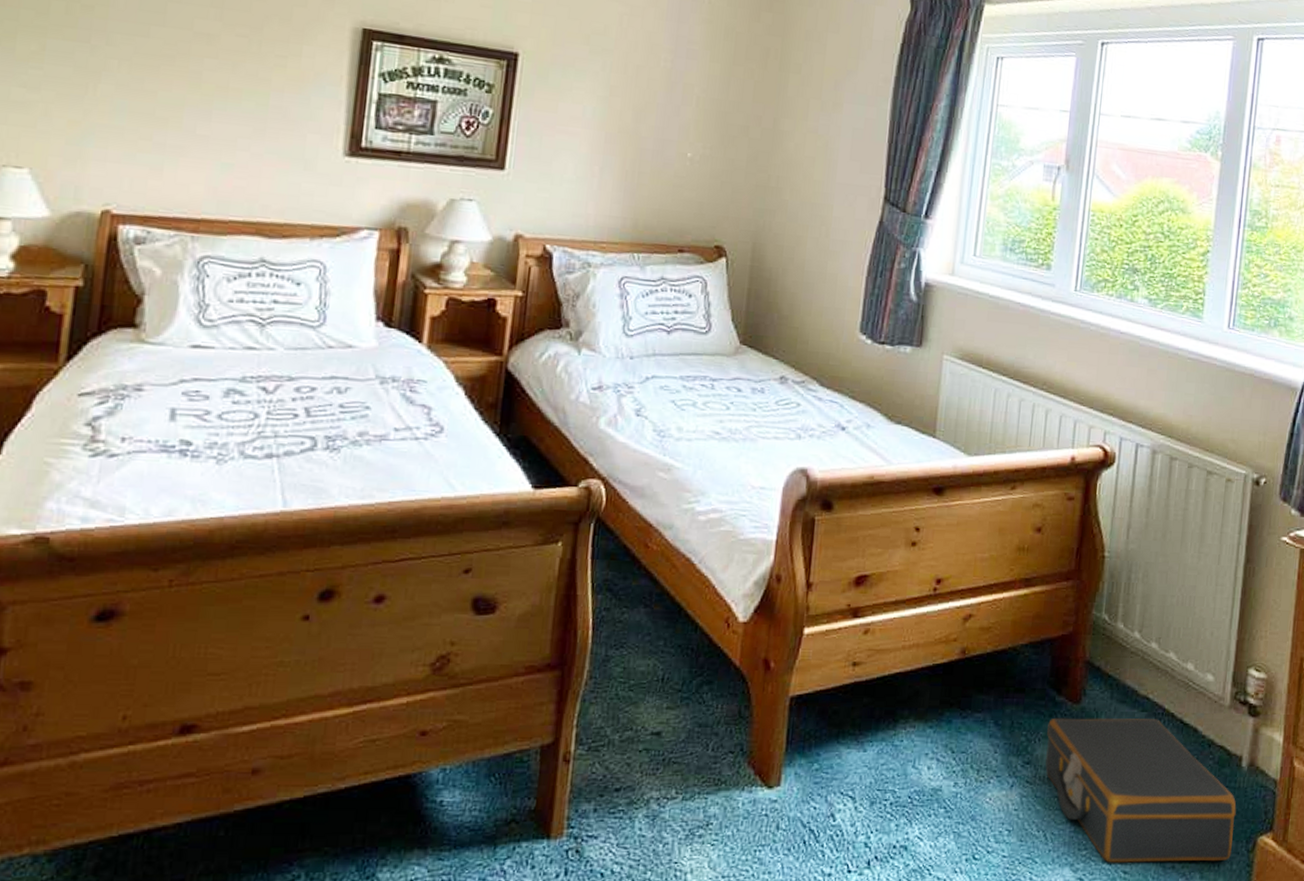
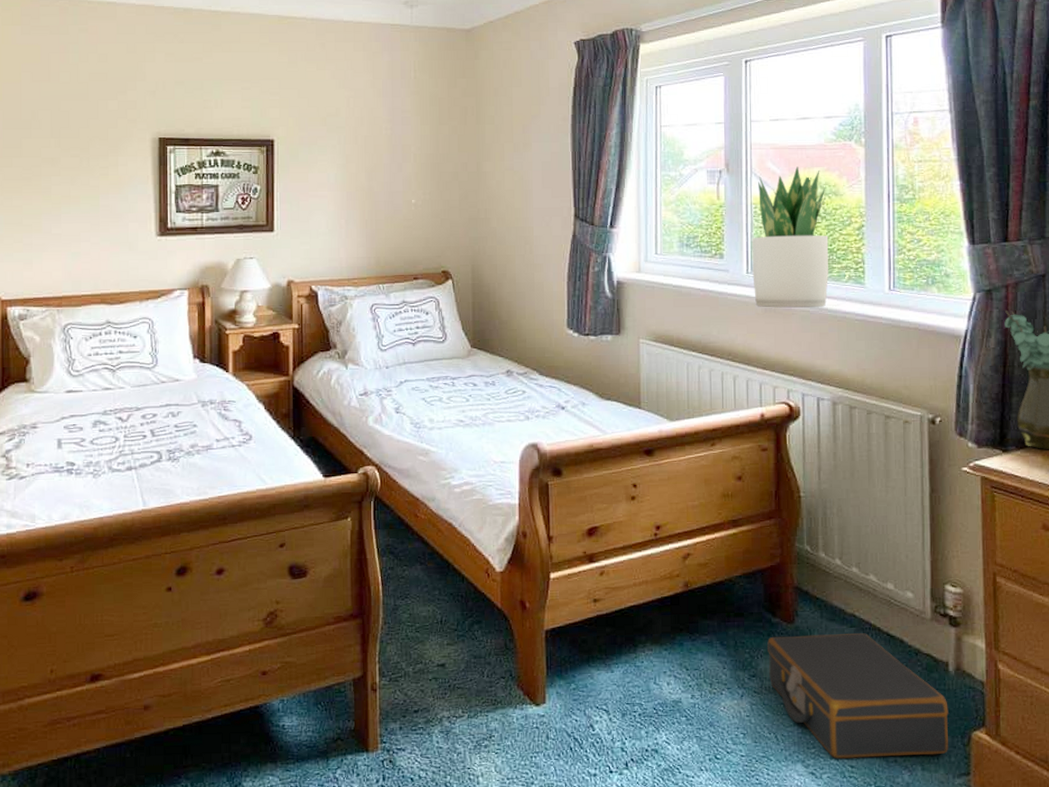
planter: none [1080,173,1174,340] -> present [752,166,829,308]

